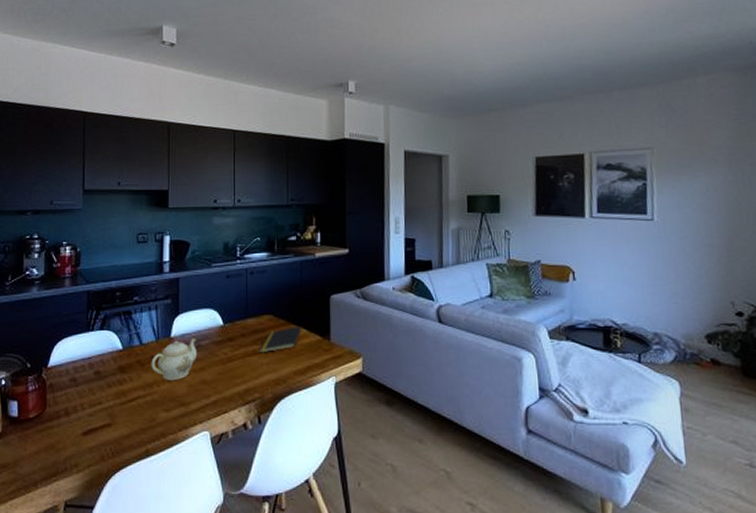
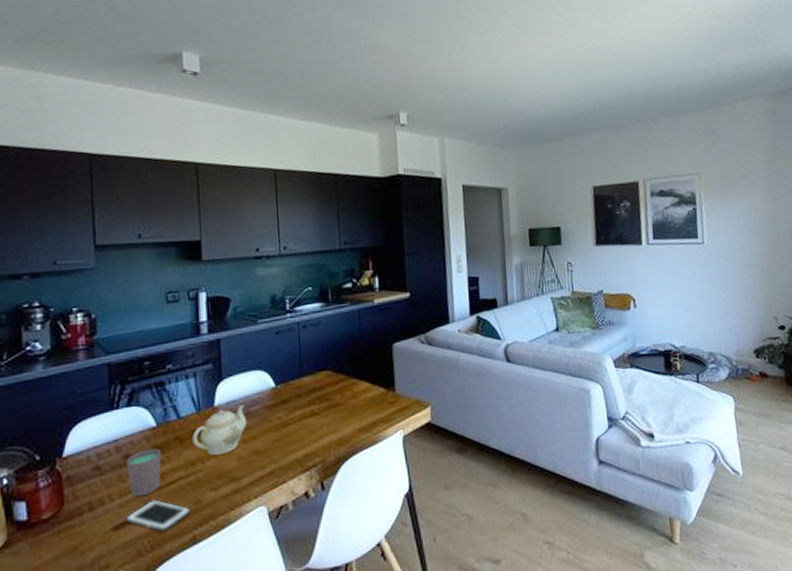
cell phone: none [93,413,146,441] -> present [125,499,191,531]
cup: none [97,368,125,409] -> present [126,448,162,497]
notepad: present [260,327,302,353] -> none [318,380,364,414]

